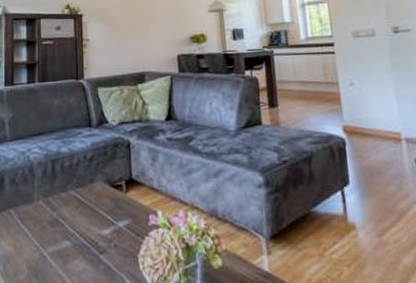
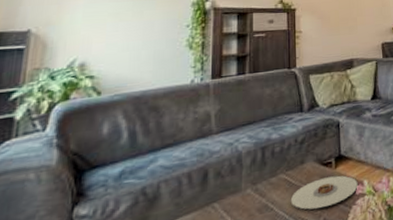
plate: none [80,201,151,232] -> present [290,175,358,210]

